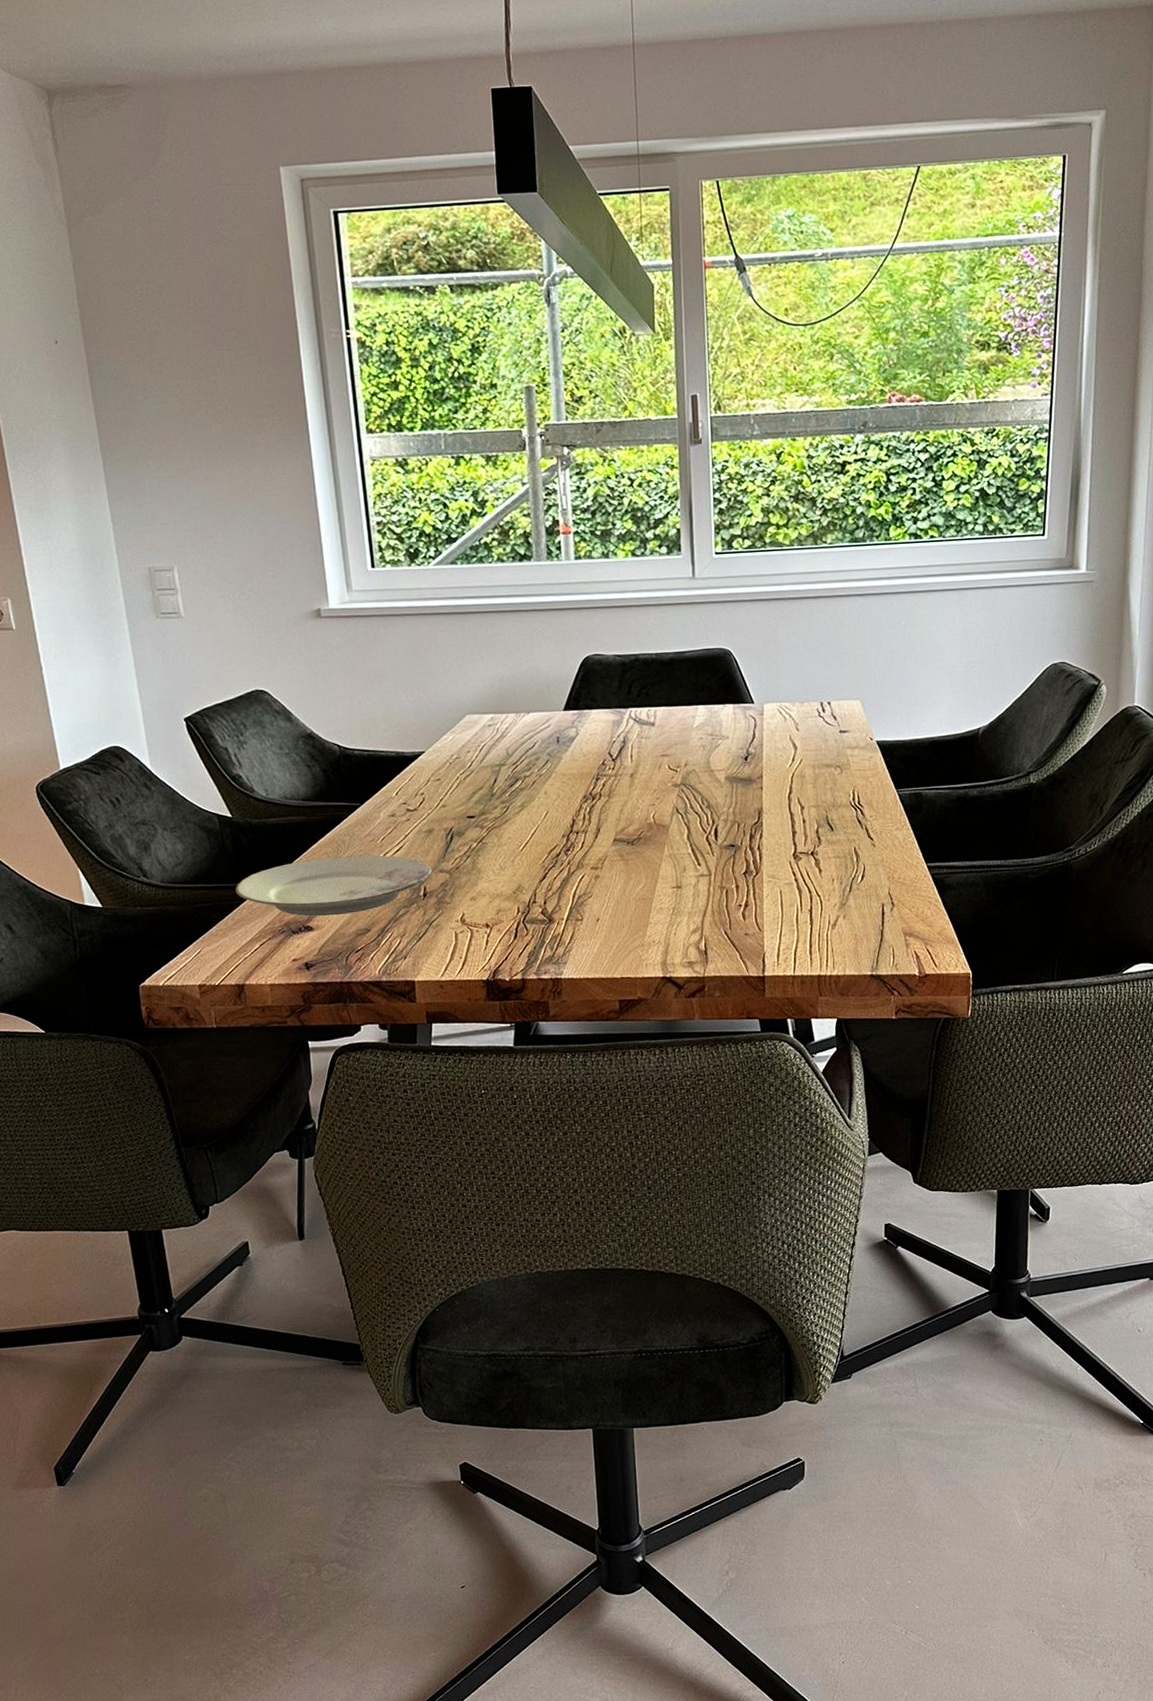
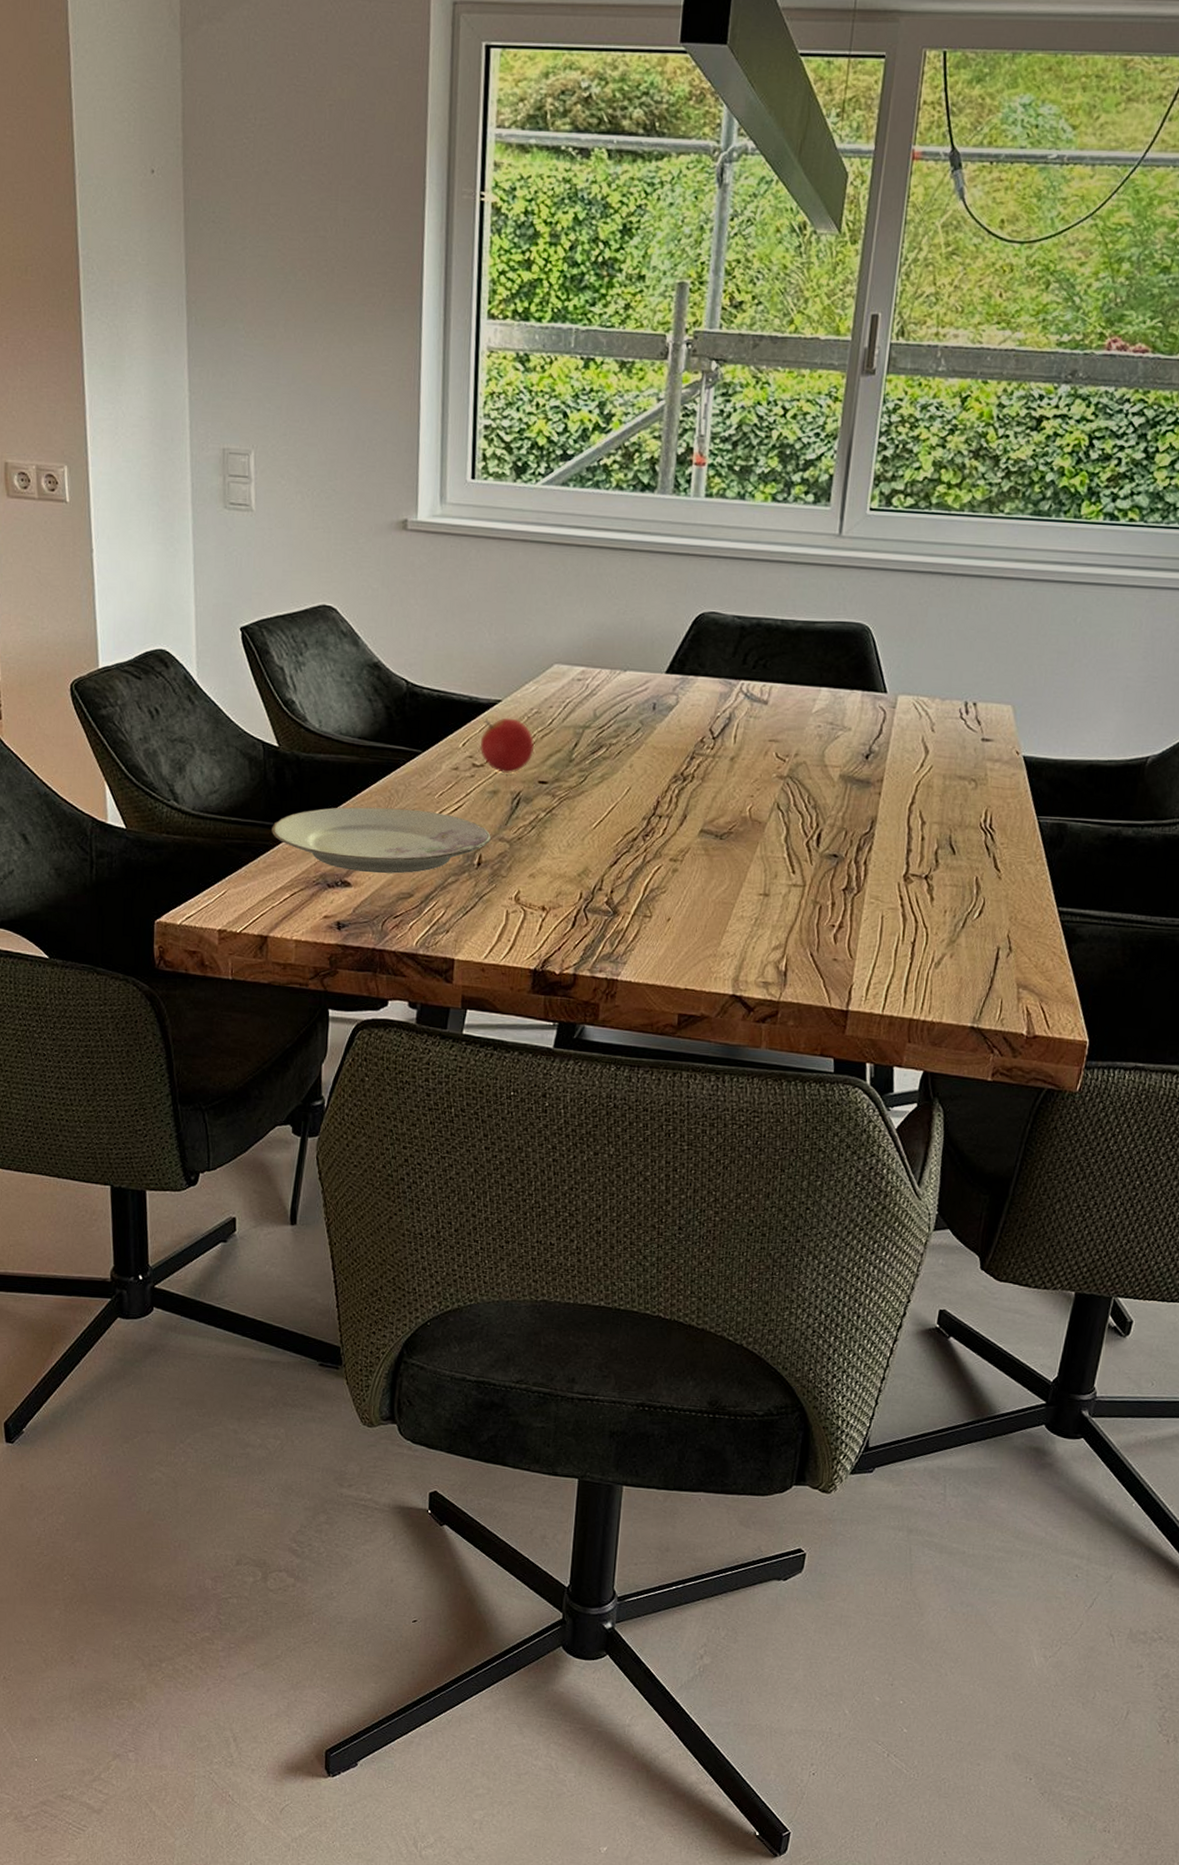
fruit: none [411,765,459,814] -> present [479,718,534,774]

